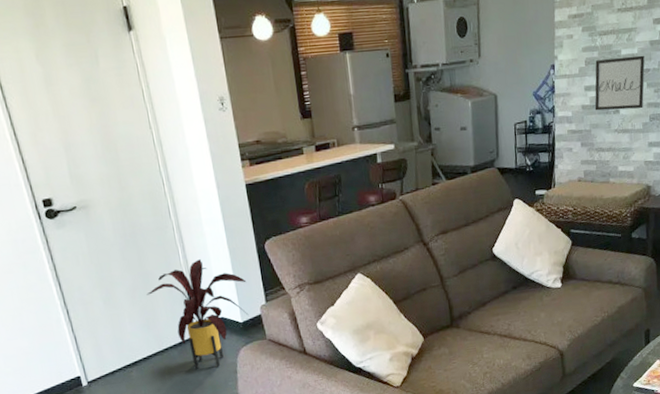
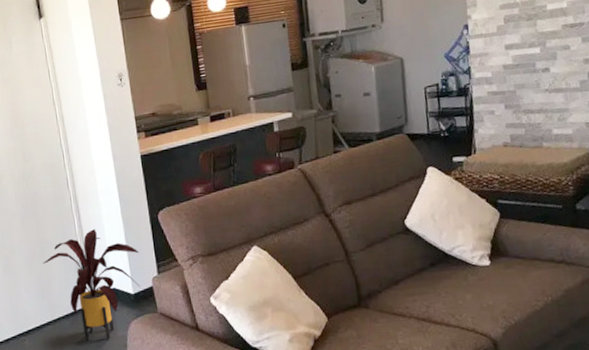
wall art: present [594,55,645,111] -> none [516,8,579,70]

